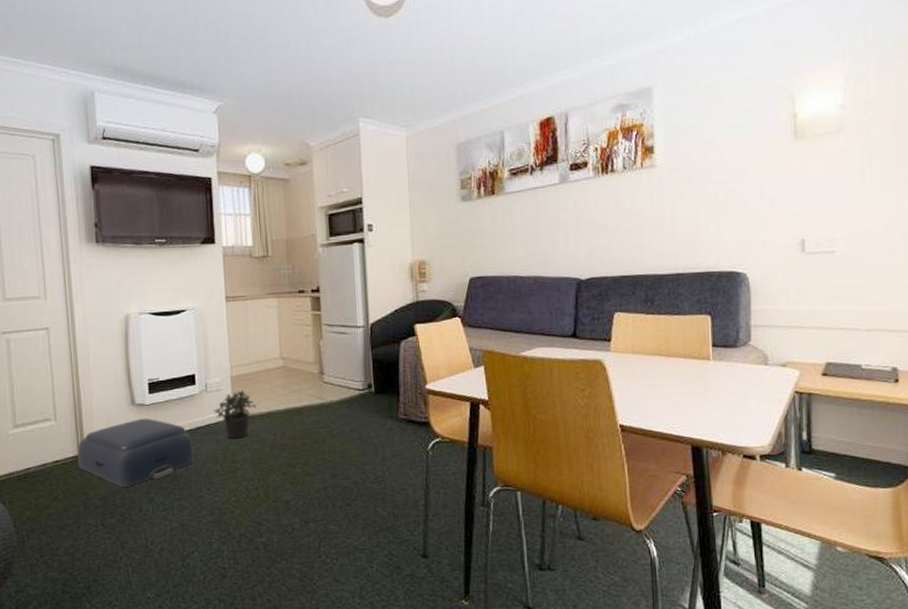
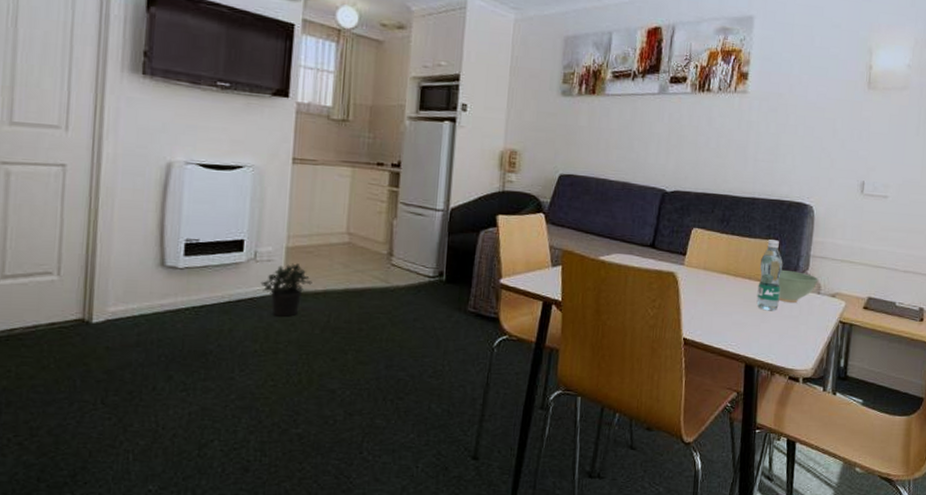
suitcase: present [77,418,195,487] -> none [81,283,231,361]
bottle: none [694,314,721,389] -> present [756,240,783,311]
bowl: none [717,343,764,378] -> present [778,269,819,304]

